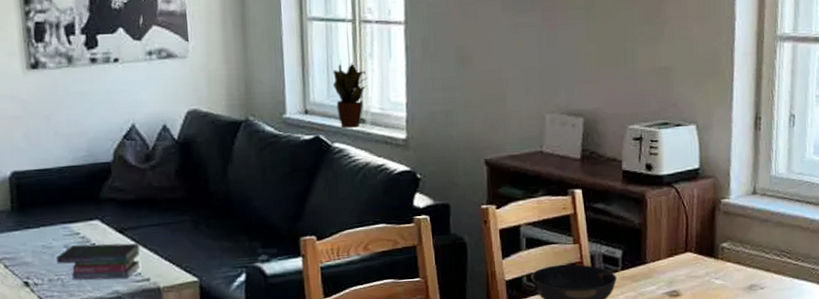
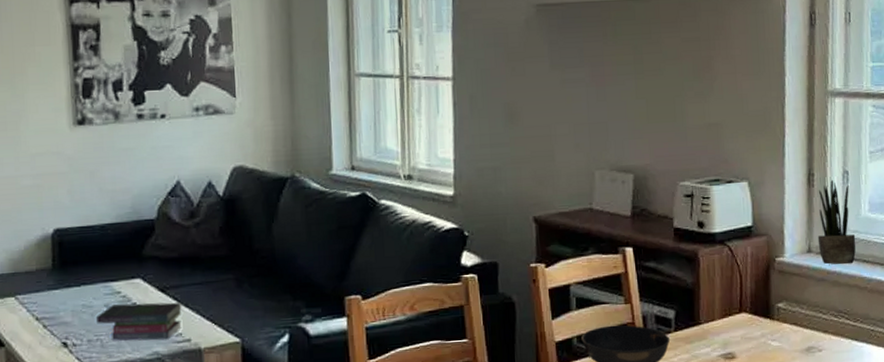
potted plant: present [332,59,368,128] -> none [380,115,415,185]
potted plant: none [762,123,800,206] -> present [817,179,856,265]

